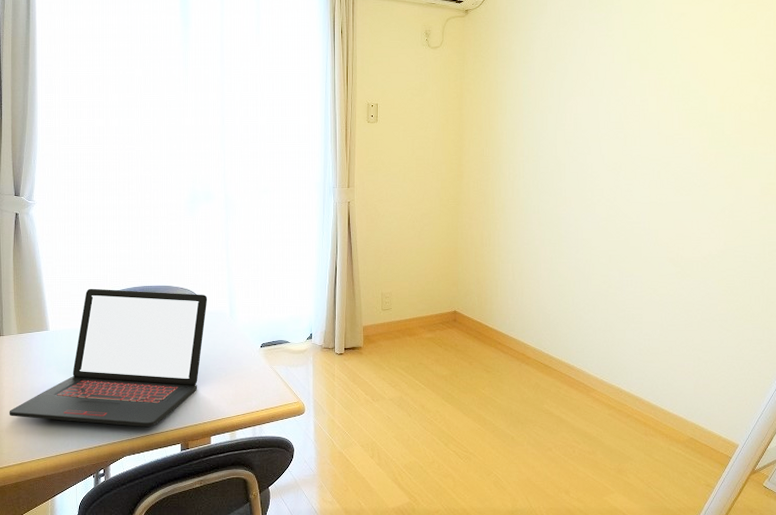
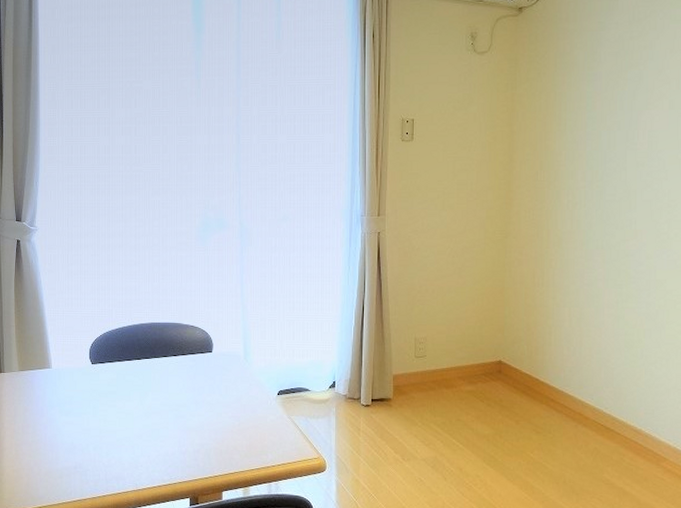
laptop: present [9,288,208,427] -> none [10,324,220,478]

